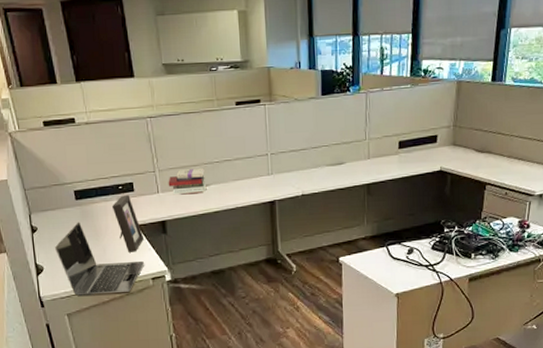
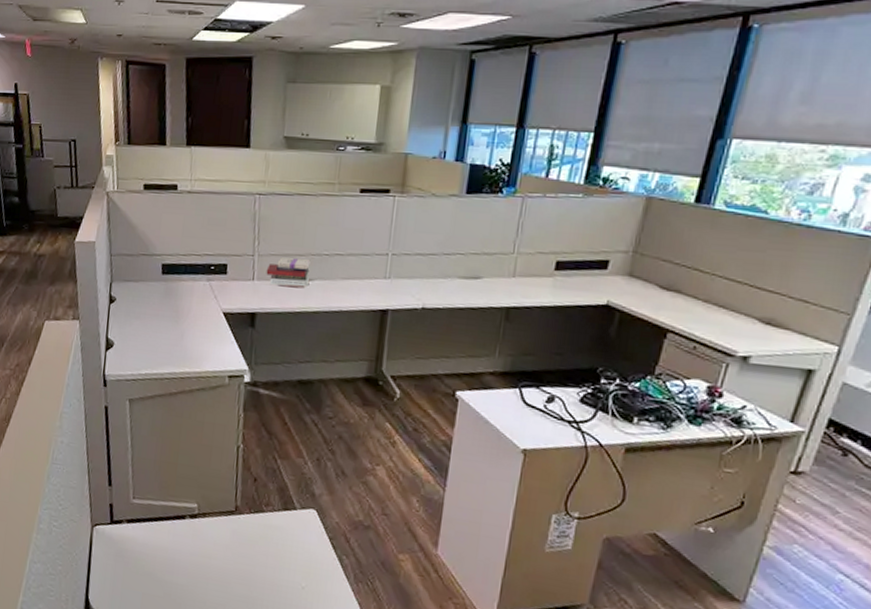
laptop: present [55,222,145,297] -> none [130,299,224,390]
picture frame: present [111,194,145,252] -> none [199,276,229,343]

